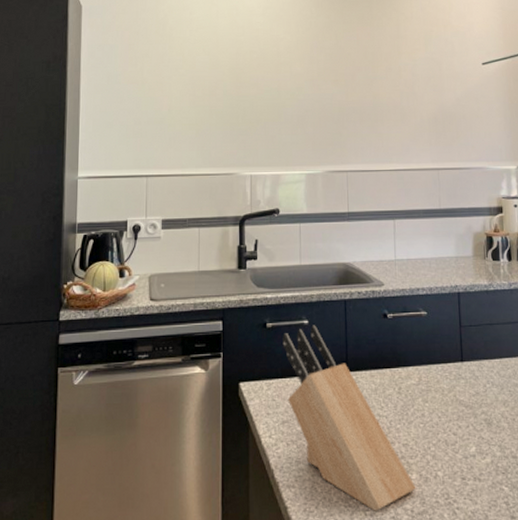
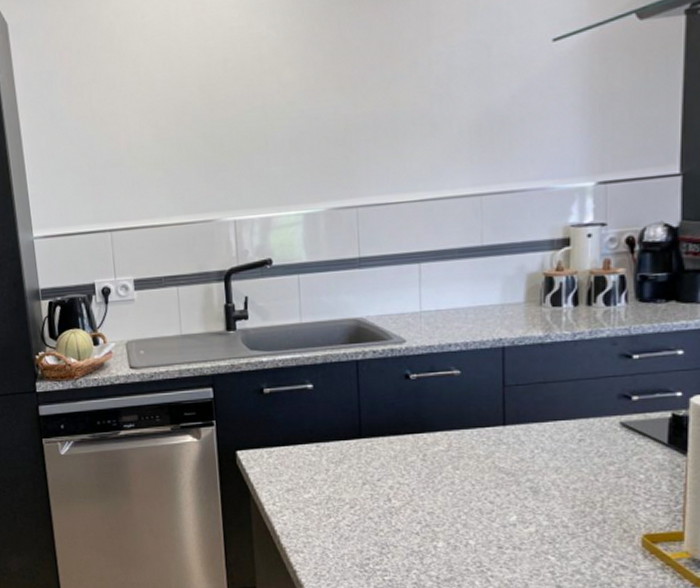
knife block: present [282,325,416,511] -> none [283,389,443,577]

